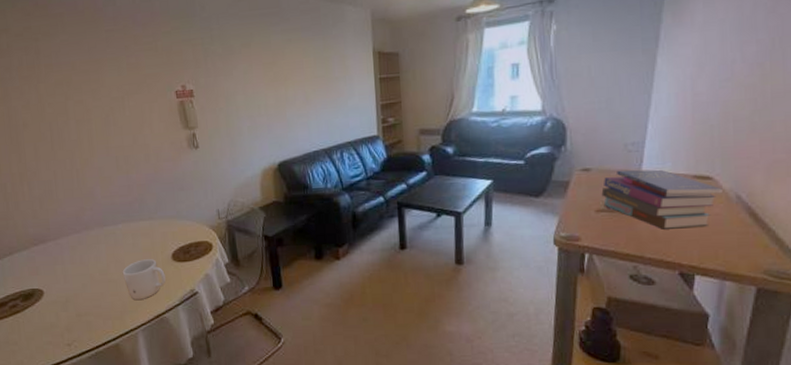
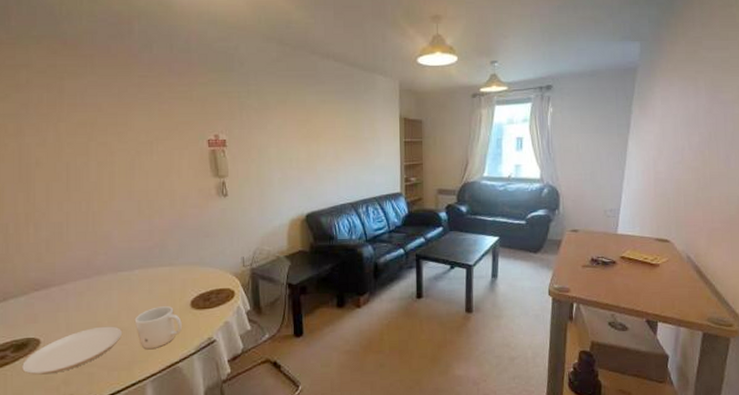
plate: none [31,278,112,322] -> present [22,326,122,375]
books: present [601,169,724,229] -> none [586,232,678,283]

